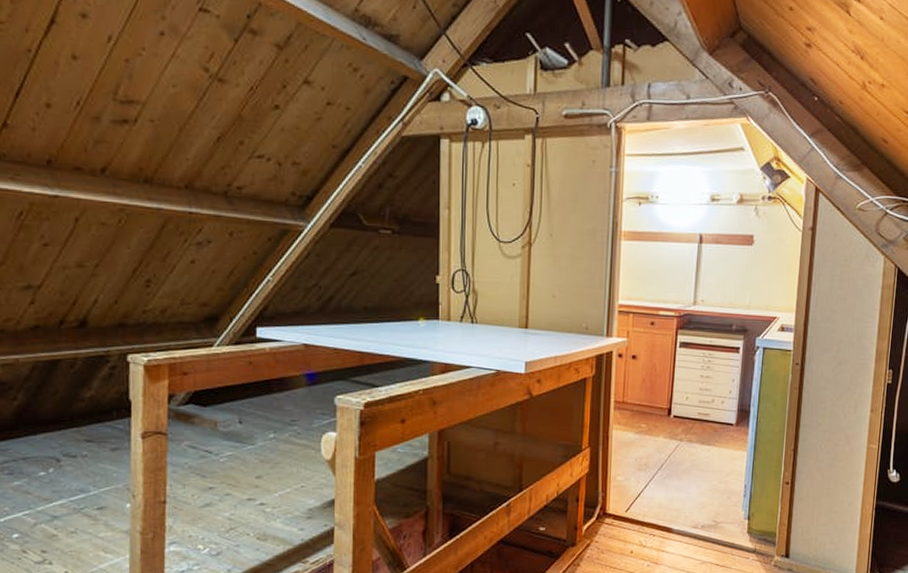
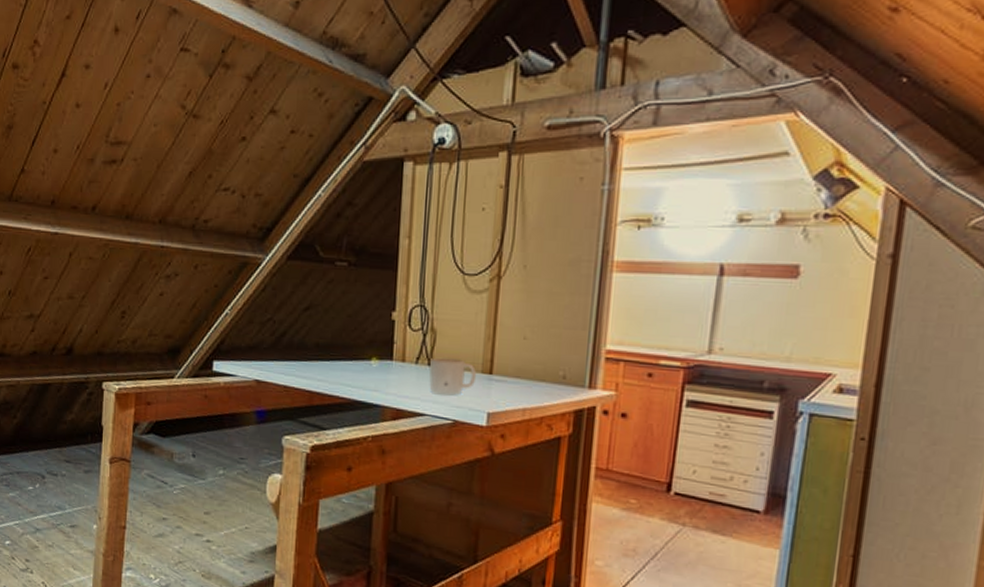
mug: none [473,315,515,350] -> present [429,357,477,397]

